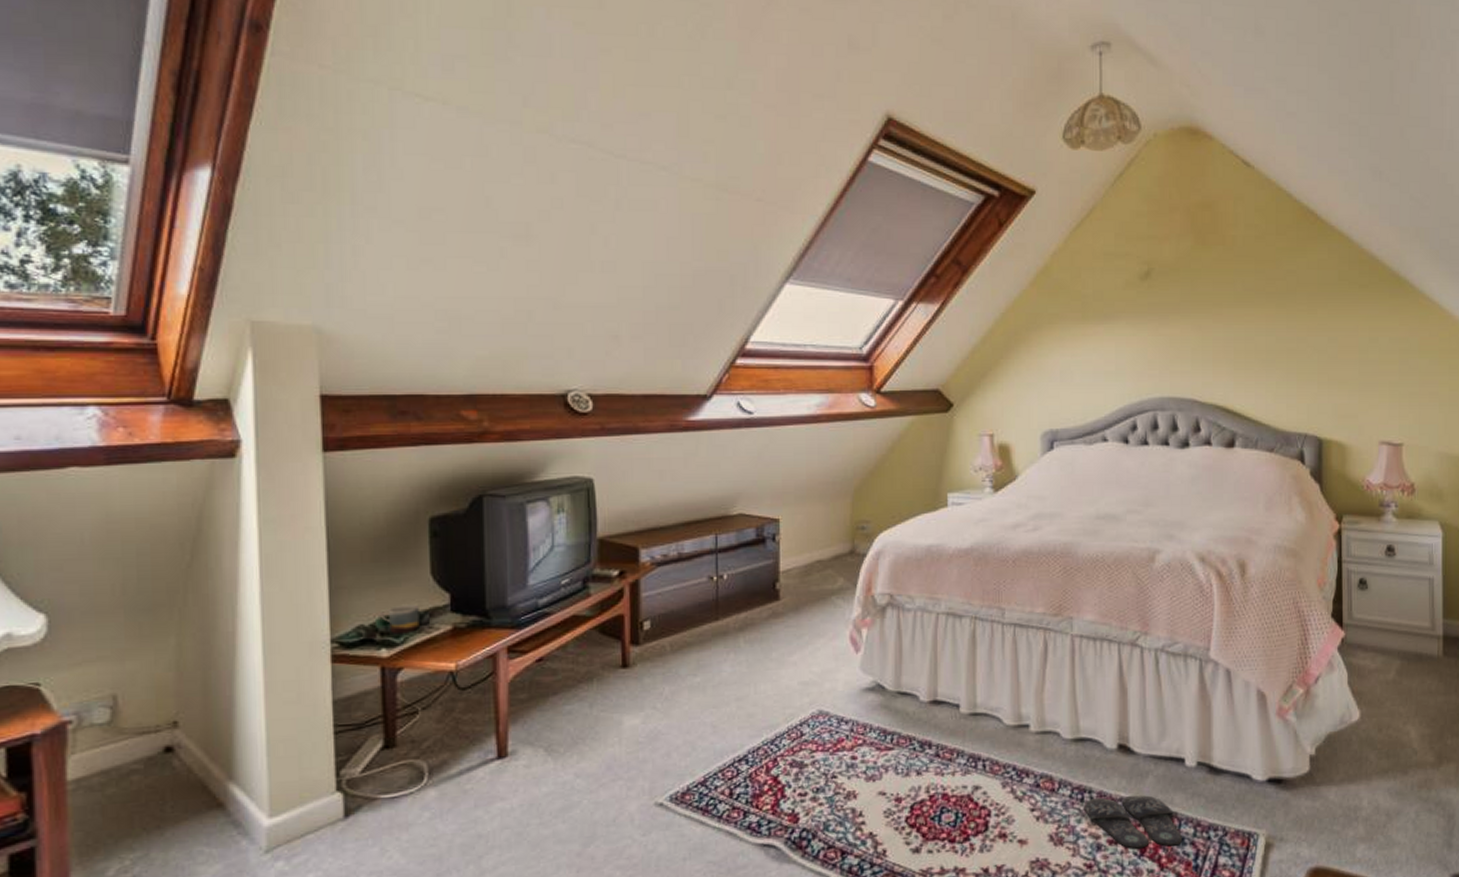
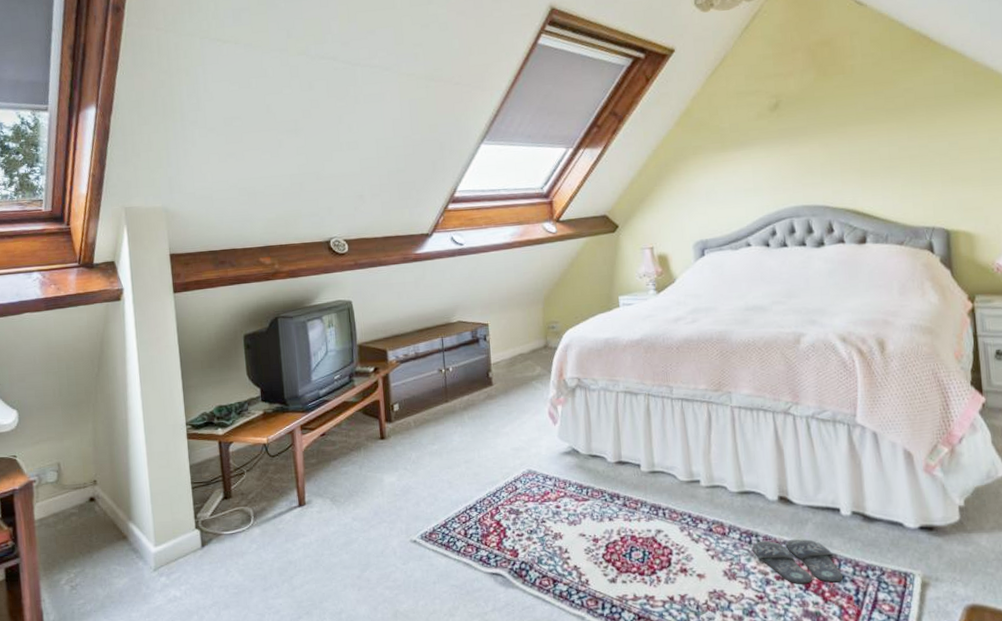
mug: present [379,604,420,635] -> none [215,396,242,419]

